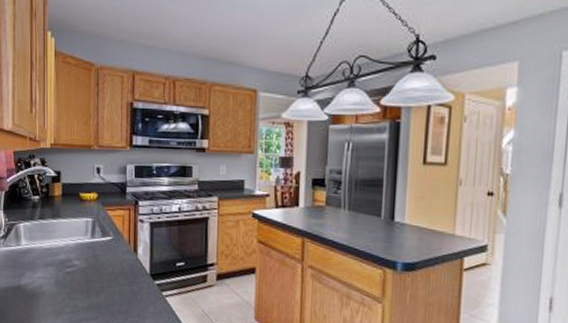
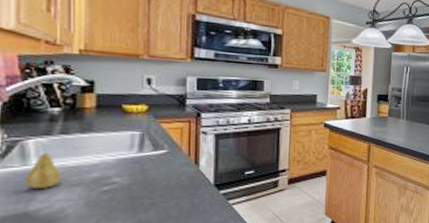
fruit: none [18,235,40,266] -> present [25,153,62,188]

